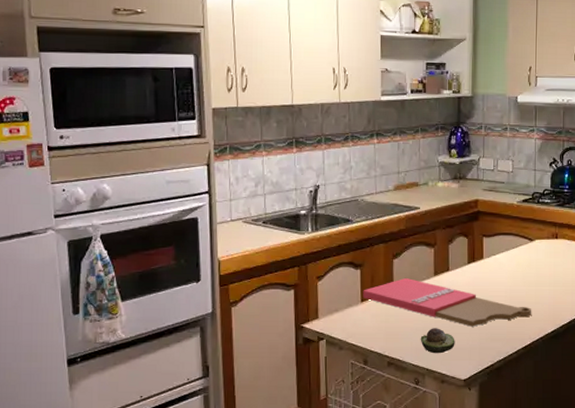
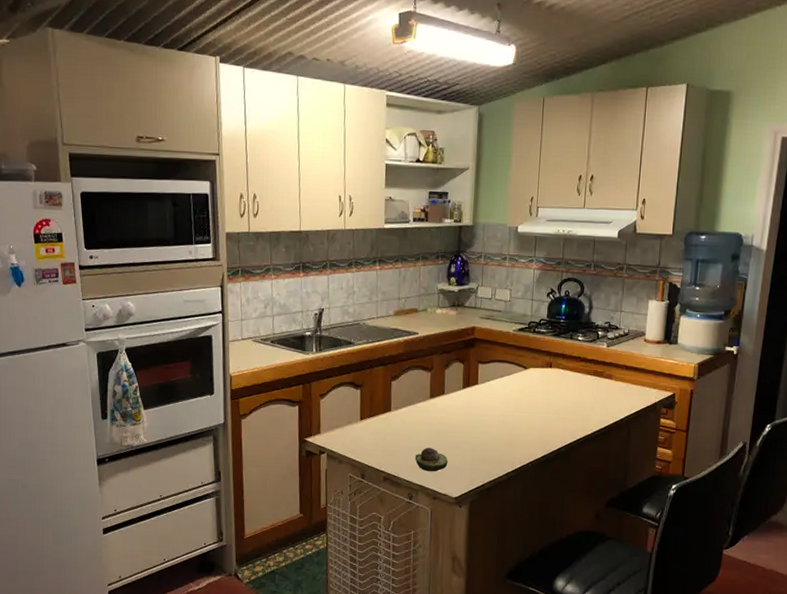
cutting board: present [363,278,532,327] -> none [362,400,524,448]

